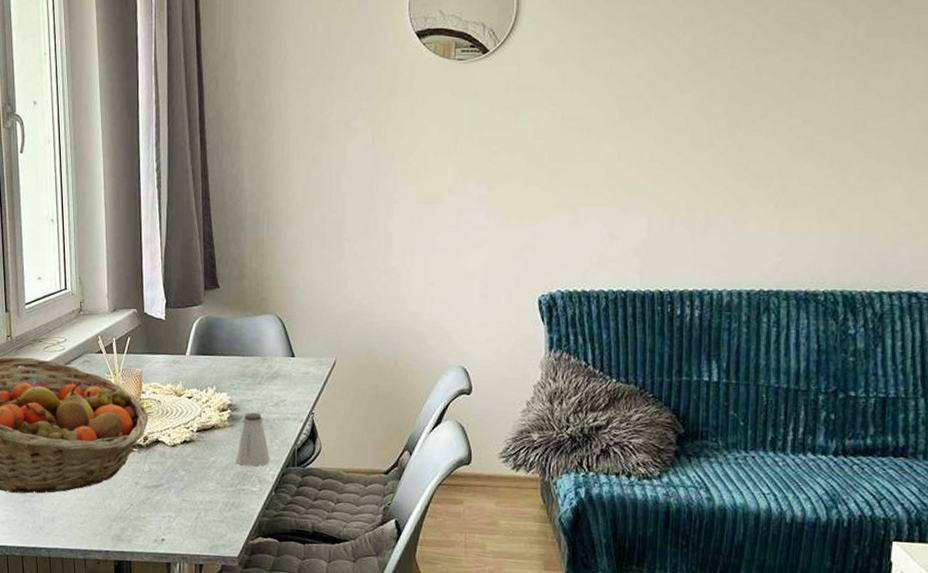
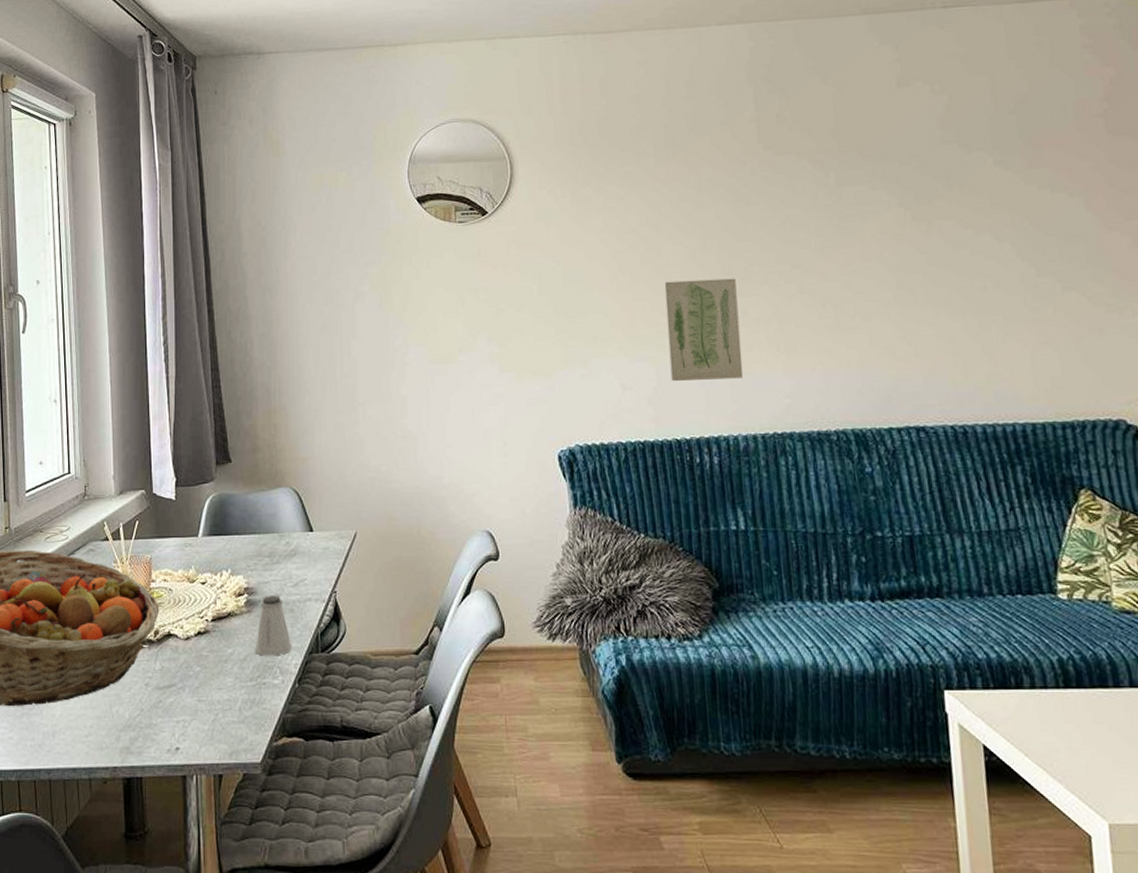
wall art: none [661,131,742,234] -> present [664,278,744,382]

